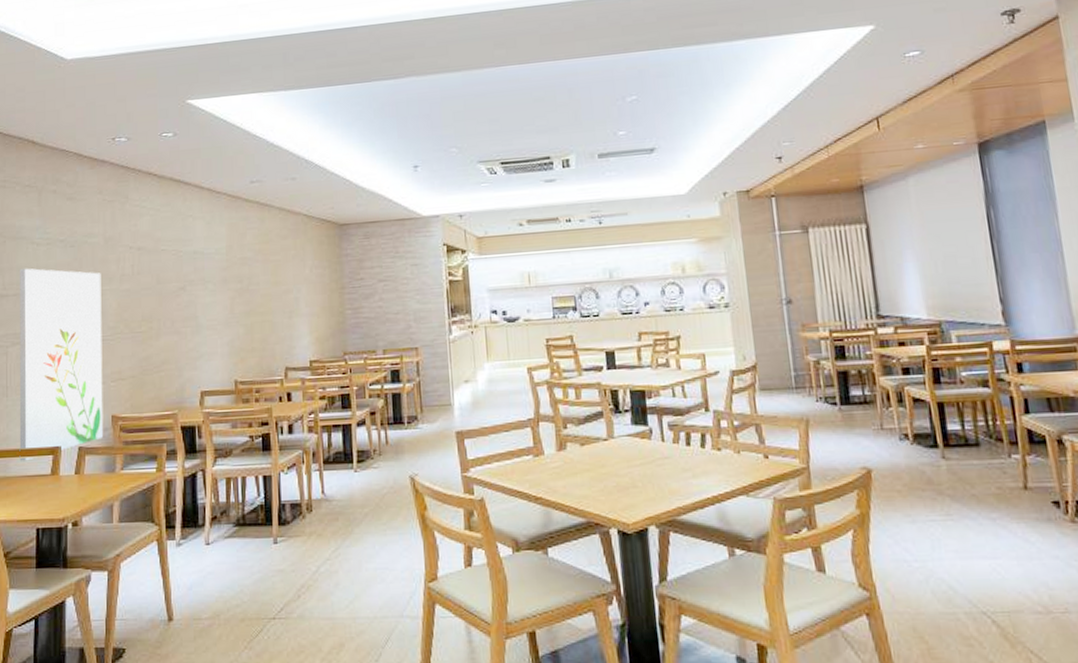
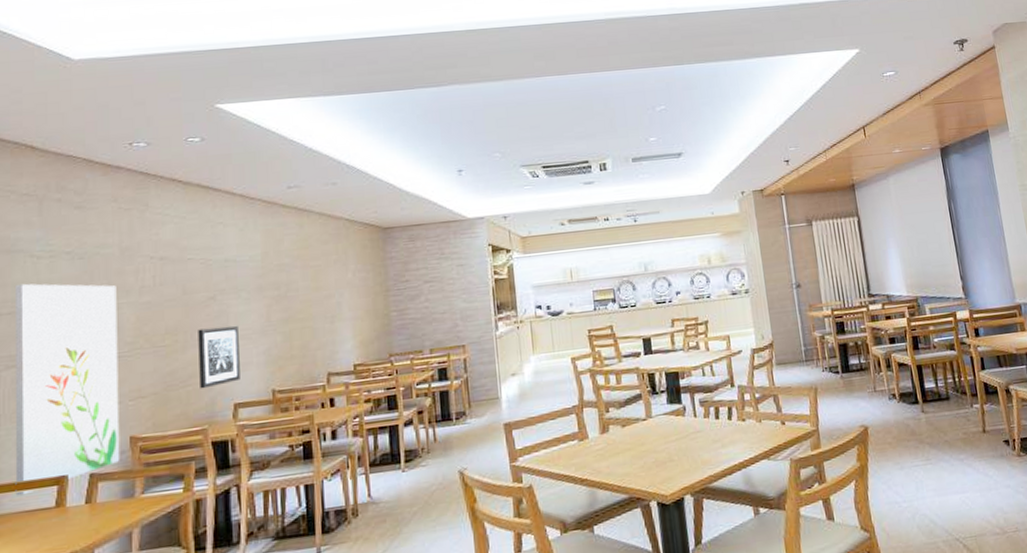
wall art: none [170,316,206,375] -> present [198,326,240,389]

